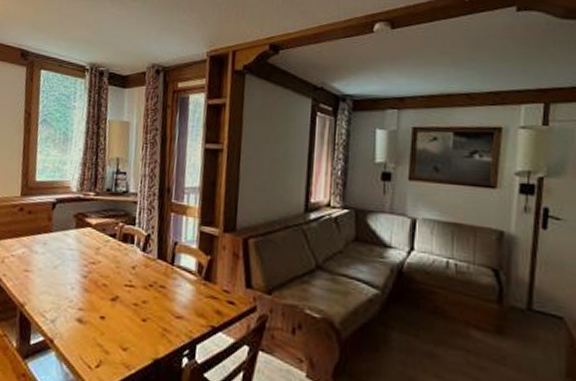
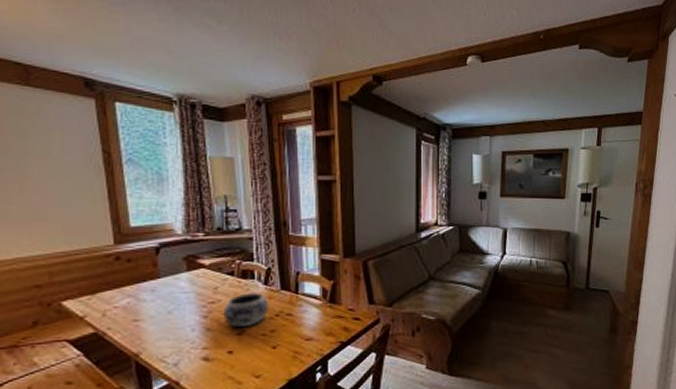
decorative bowl: none [100,257,145,294] -> present [223,293,269,328]

